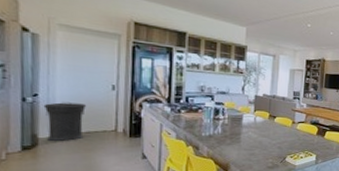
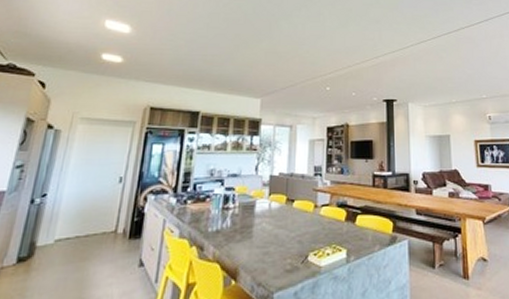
trash can: present [43,101,87,142] -> none [45,200,92,250]

